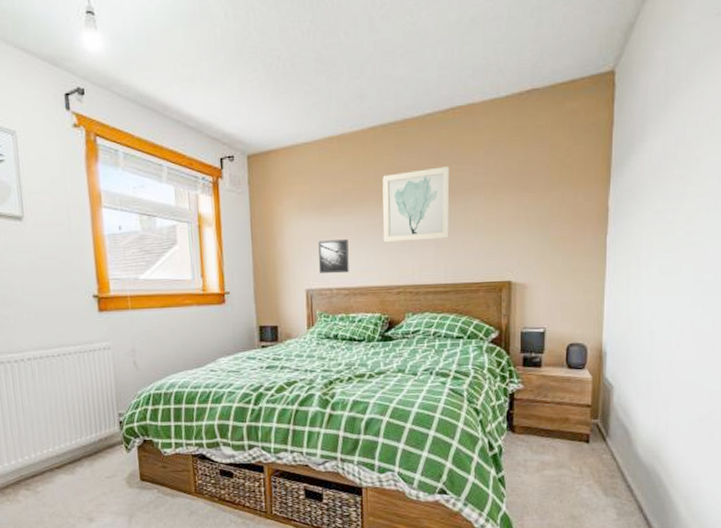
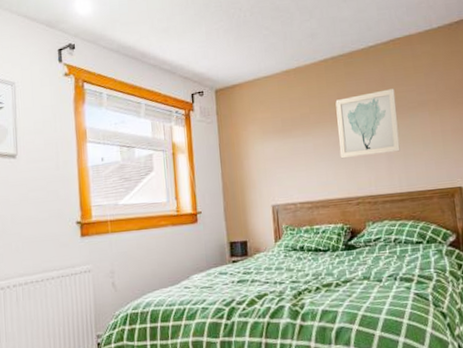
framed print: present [318,239,349,274] -> none [281,158,311,190]

